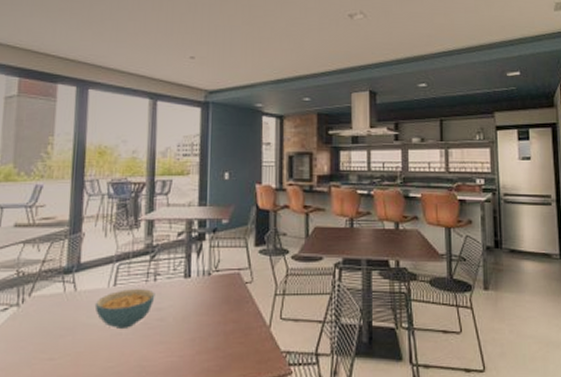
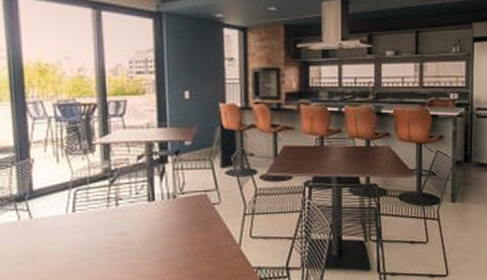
cereal bowl: present [94,288,155,328] -> none [54,213,119,254]

